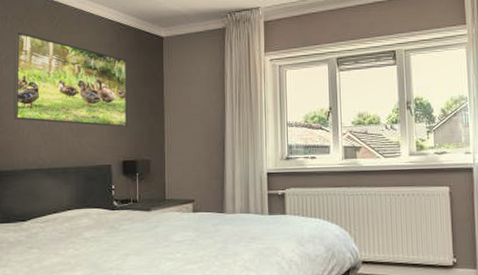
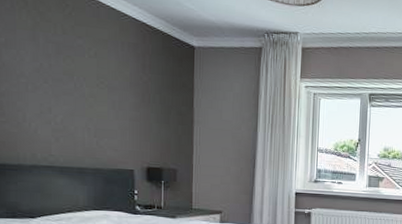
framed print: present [13,31,127,127] -> none [16,12,154,134]

